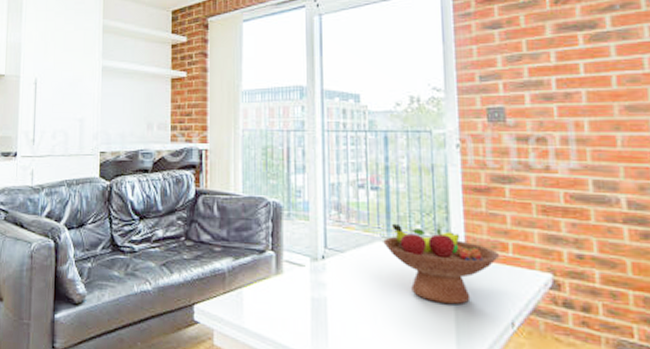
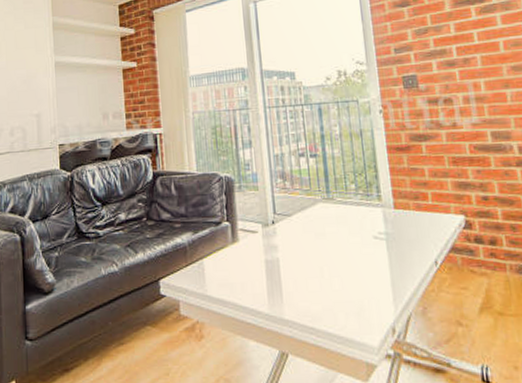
fruit bowl: present [383,223,500,305] -> none [324,185,422,252]

